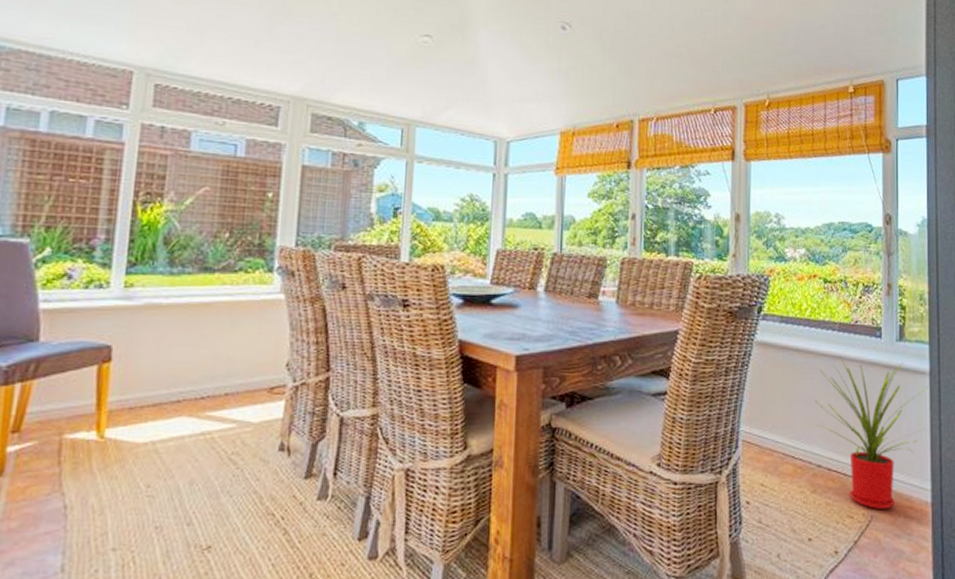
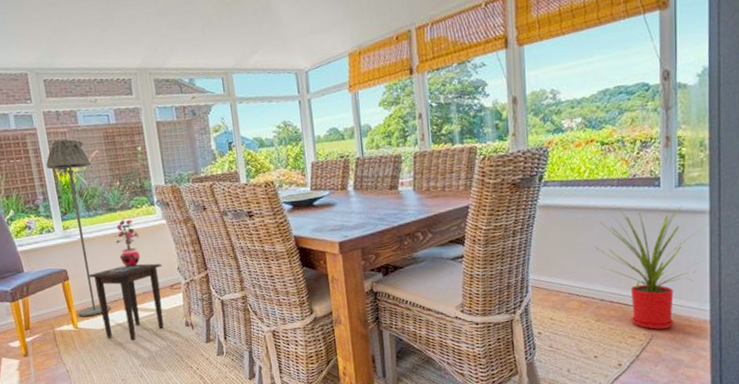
floor lamp: none [111,164,195,420] -> present [46,139,111,317]
side table: none [143,350,265,467] -> present [87,263,164,341]
potted plant: none [201,286,240,354] -> present [114,219,141,267]

